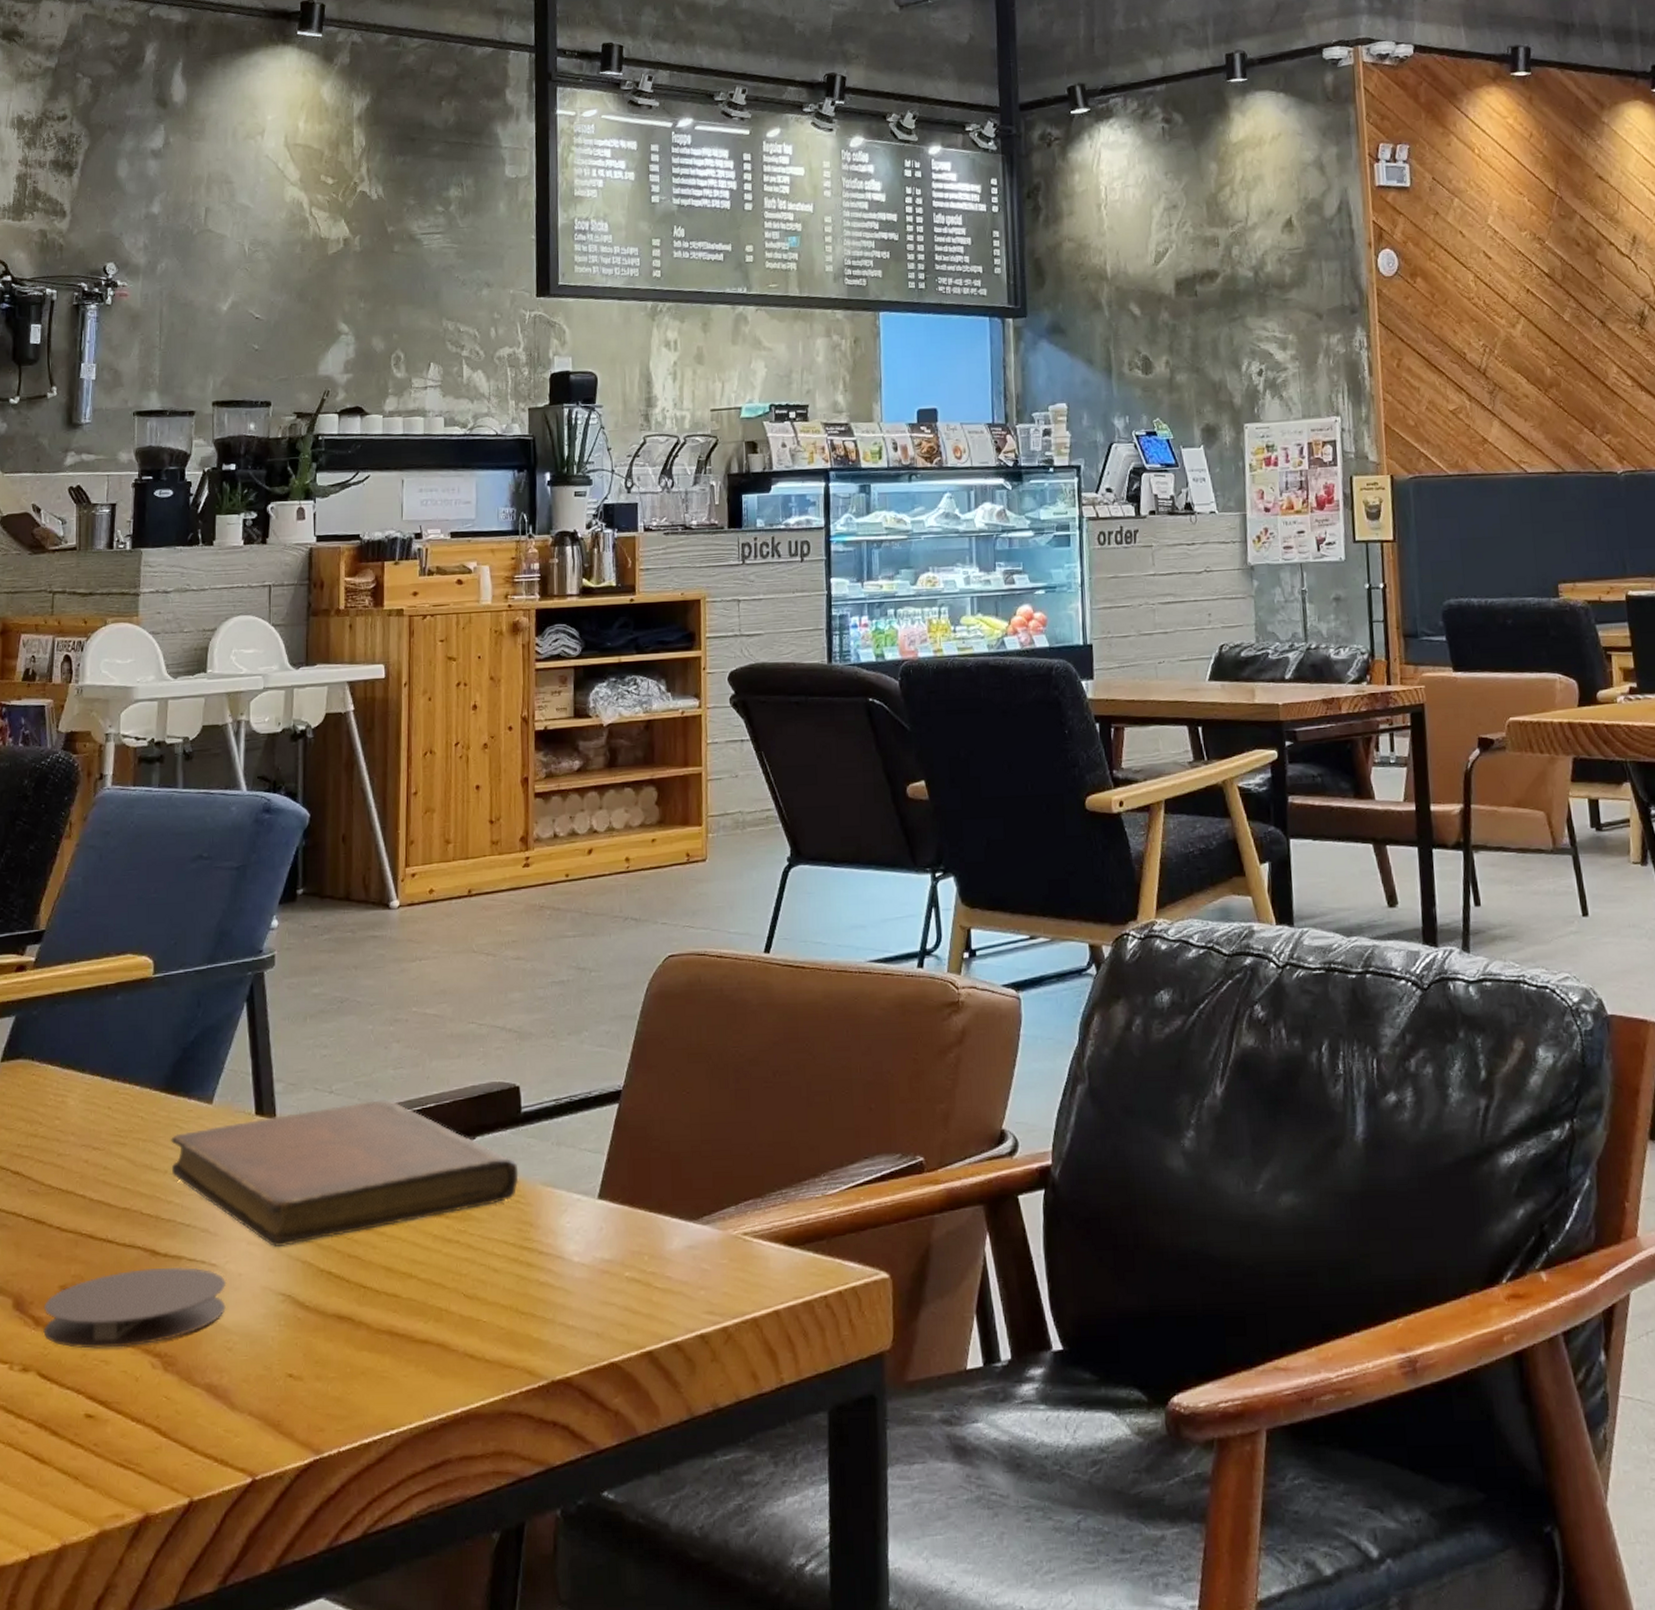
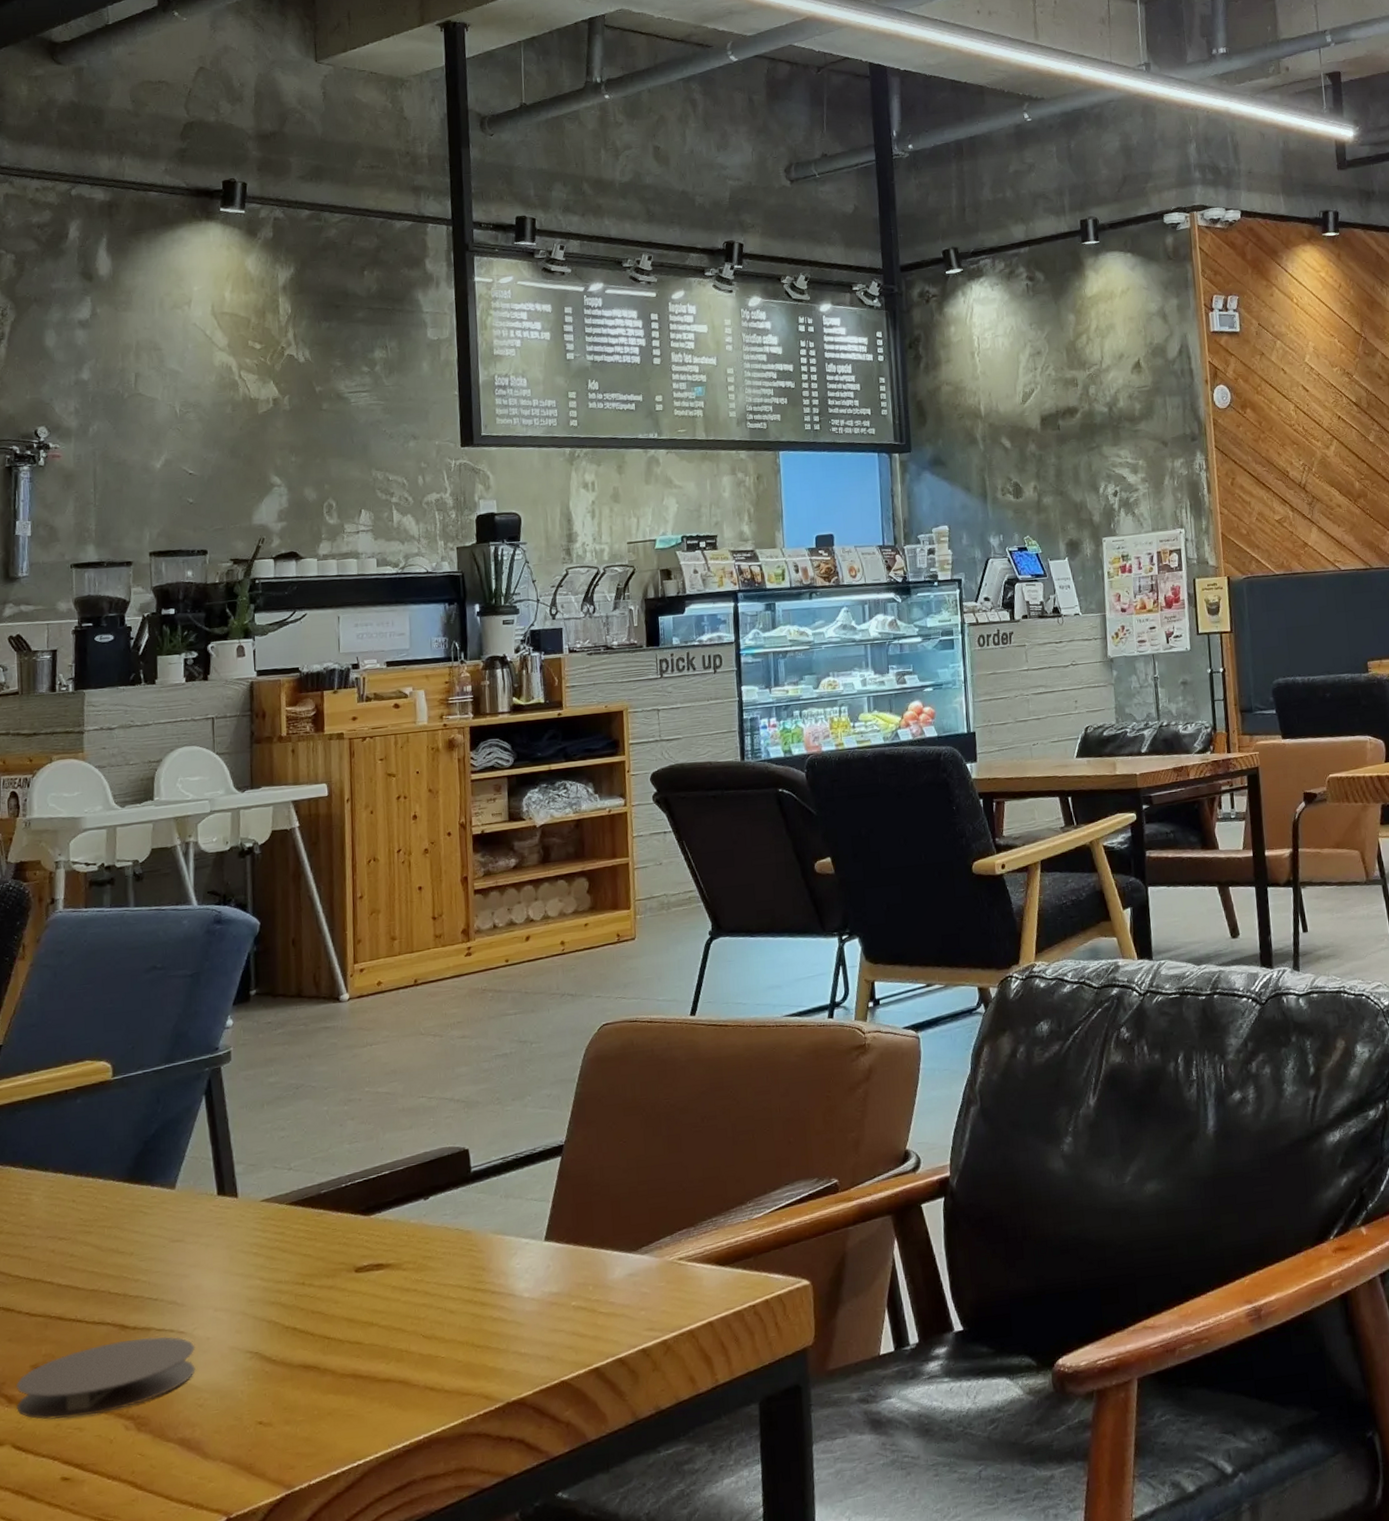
notebook: present [171,1100,519,1246] -> none [135,1171,471,1311]

